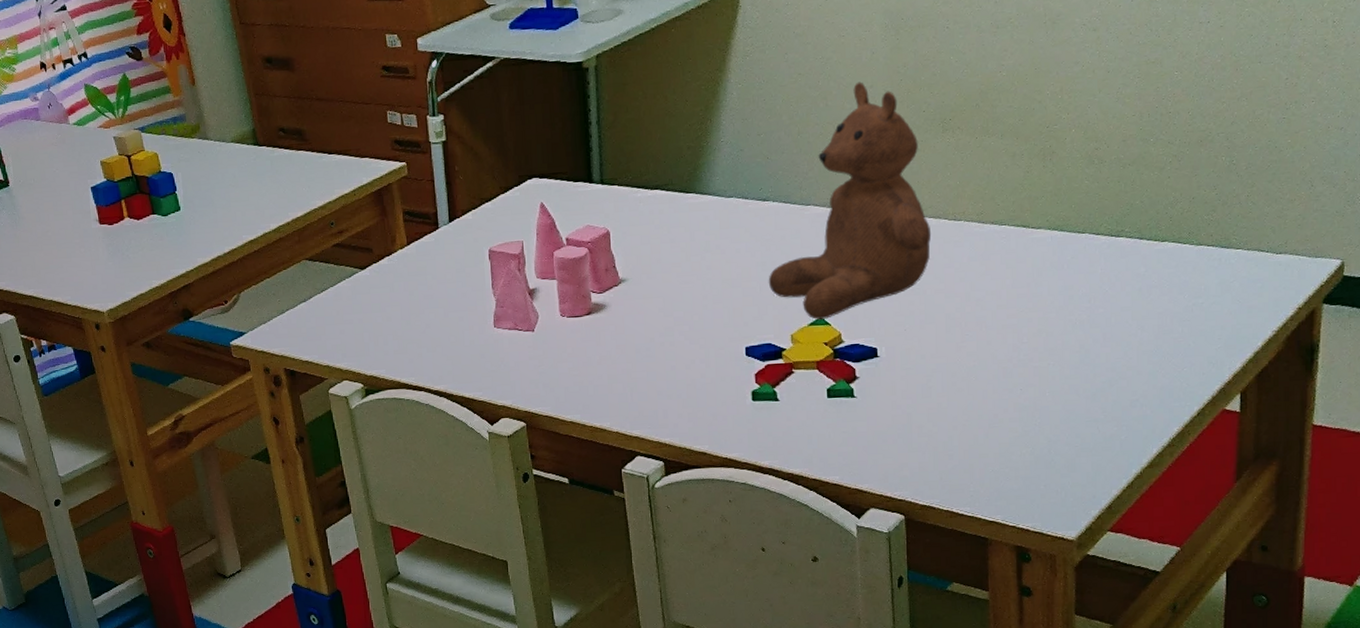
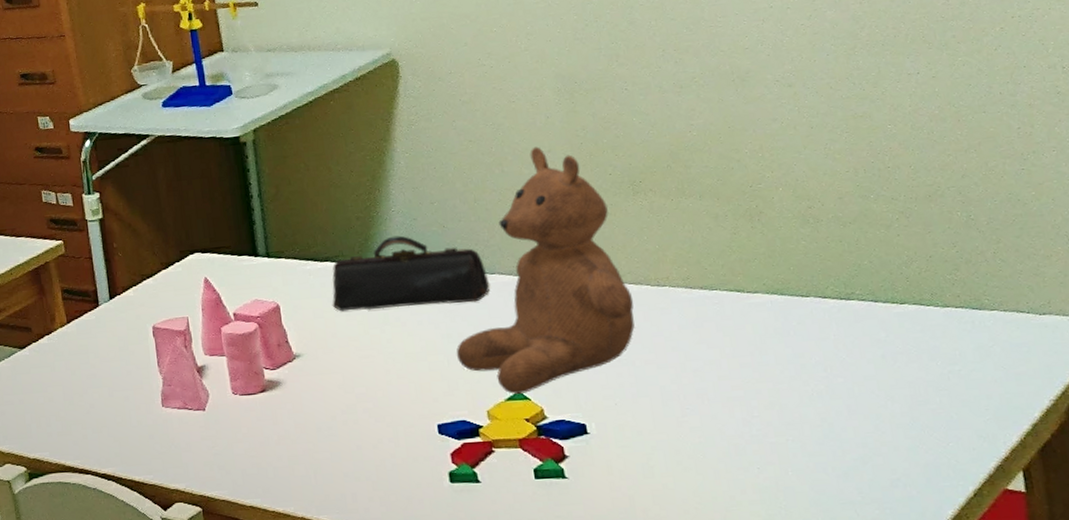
pencil case: none [658,165,805,239] -> present [332,235,490,312]

